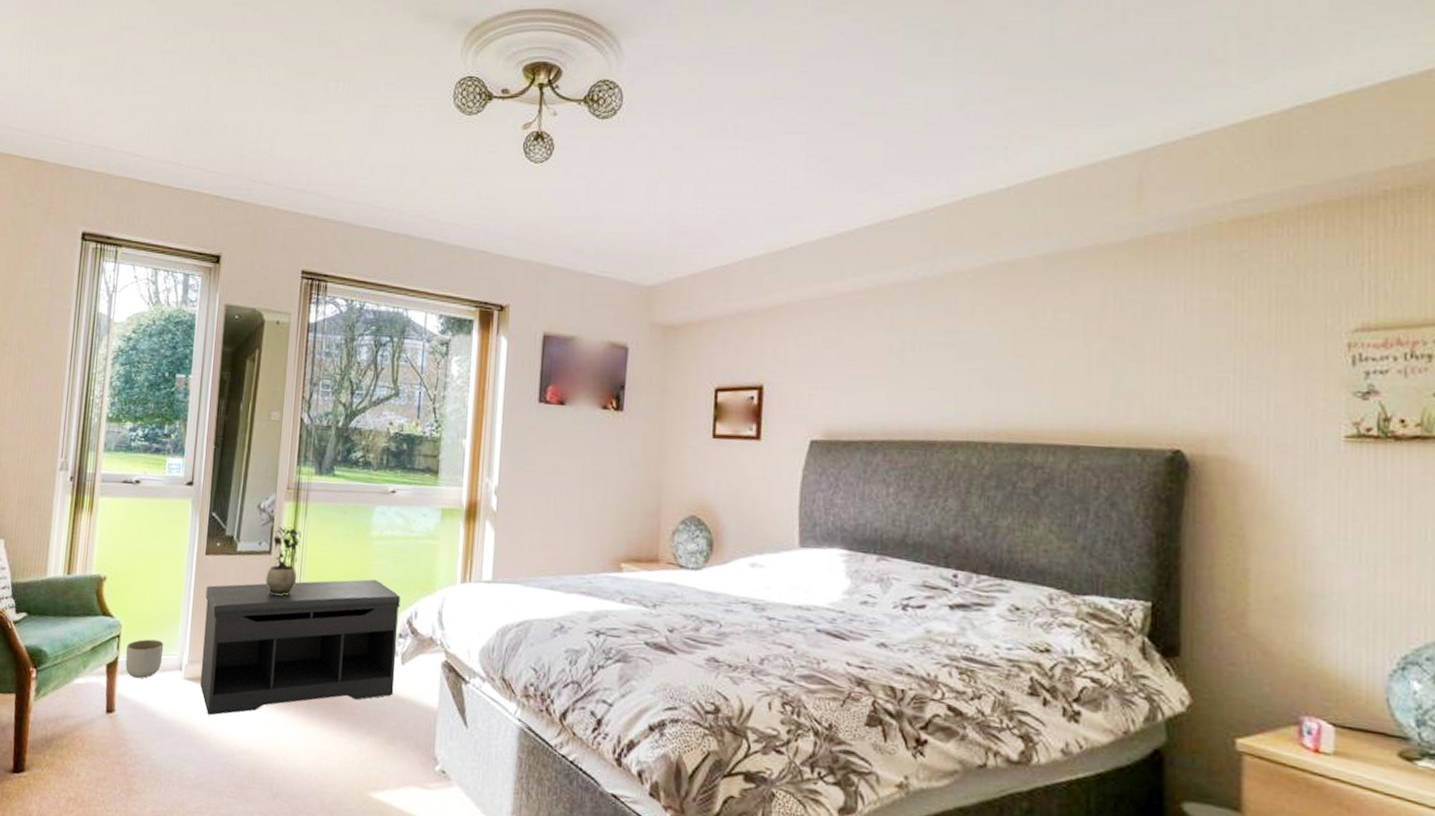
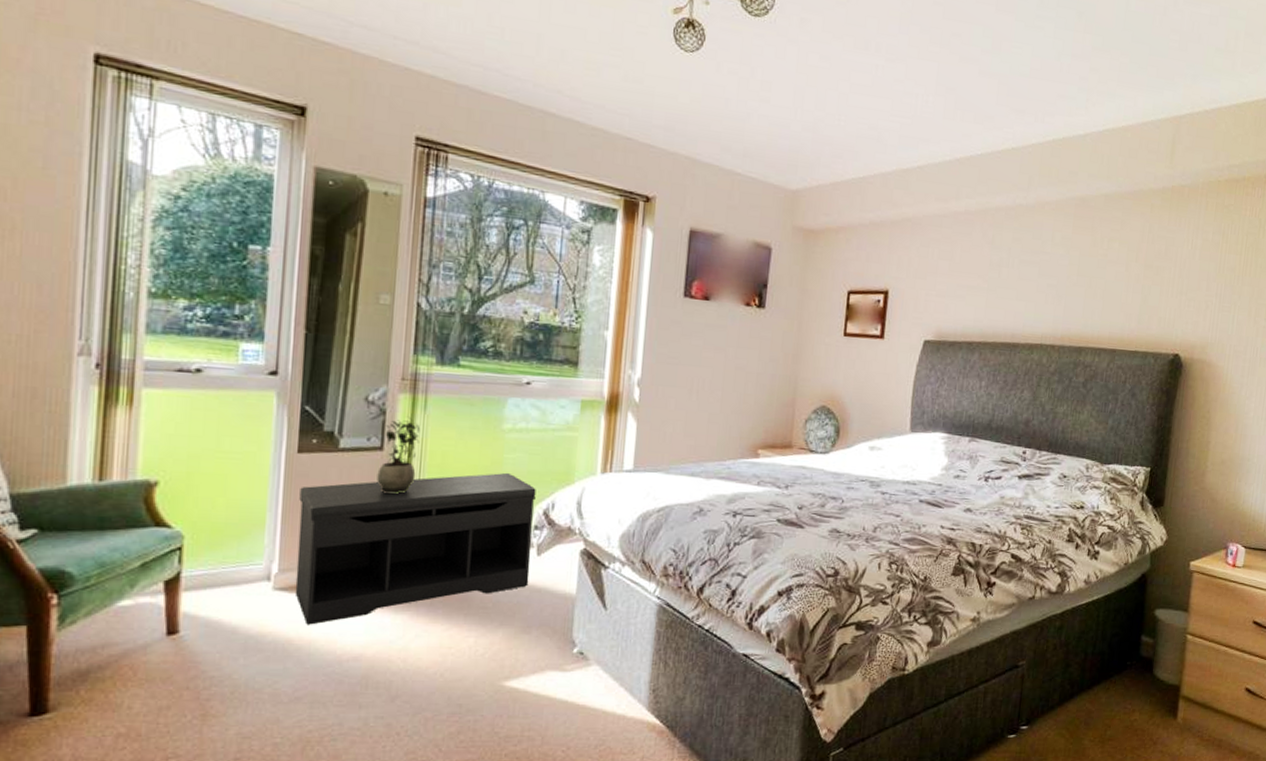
planter: present [125,639,164,679] -> none [191,549,245,594]

